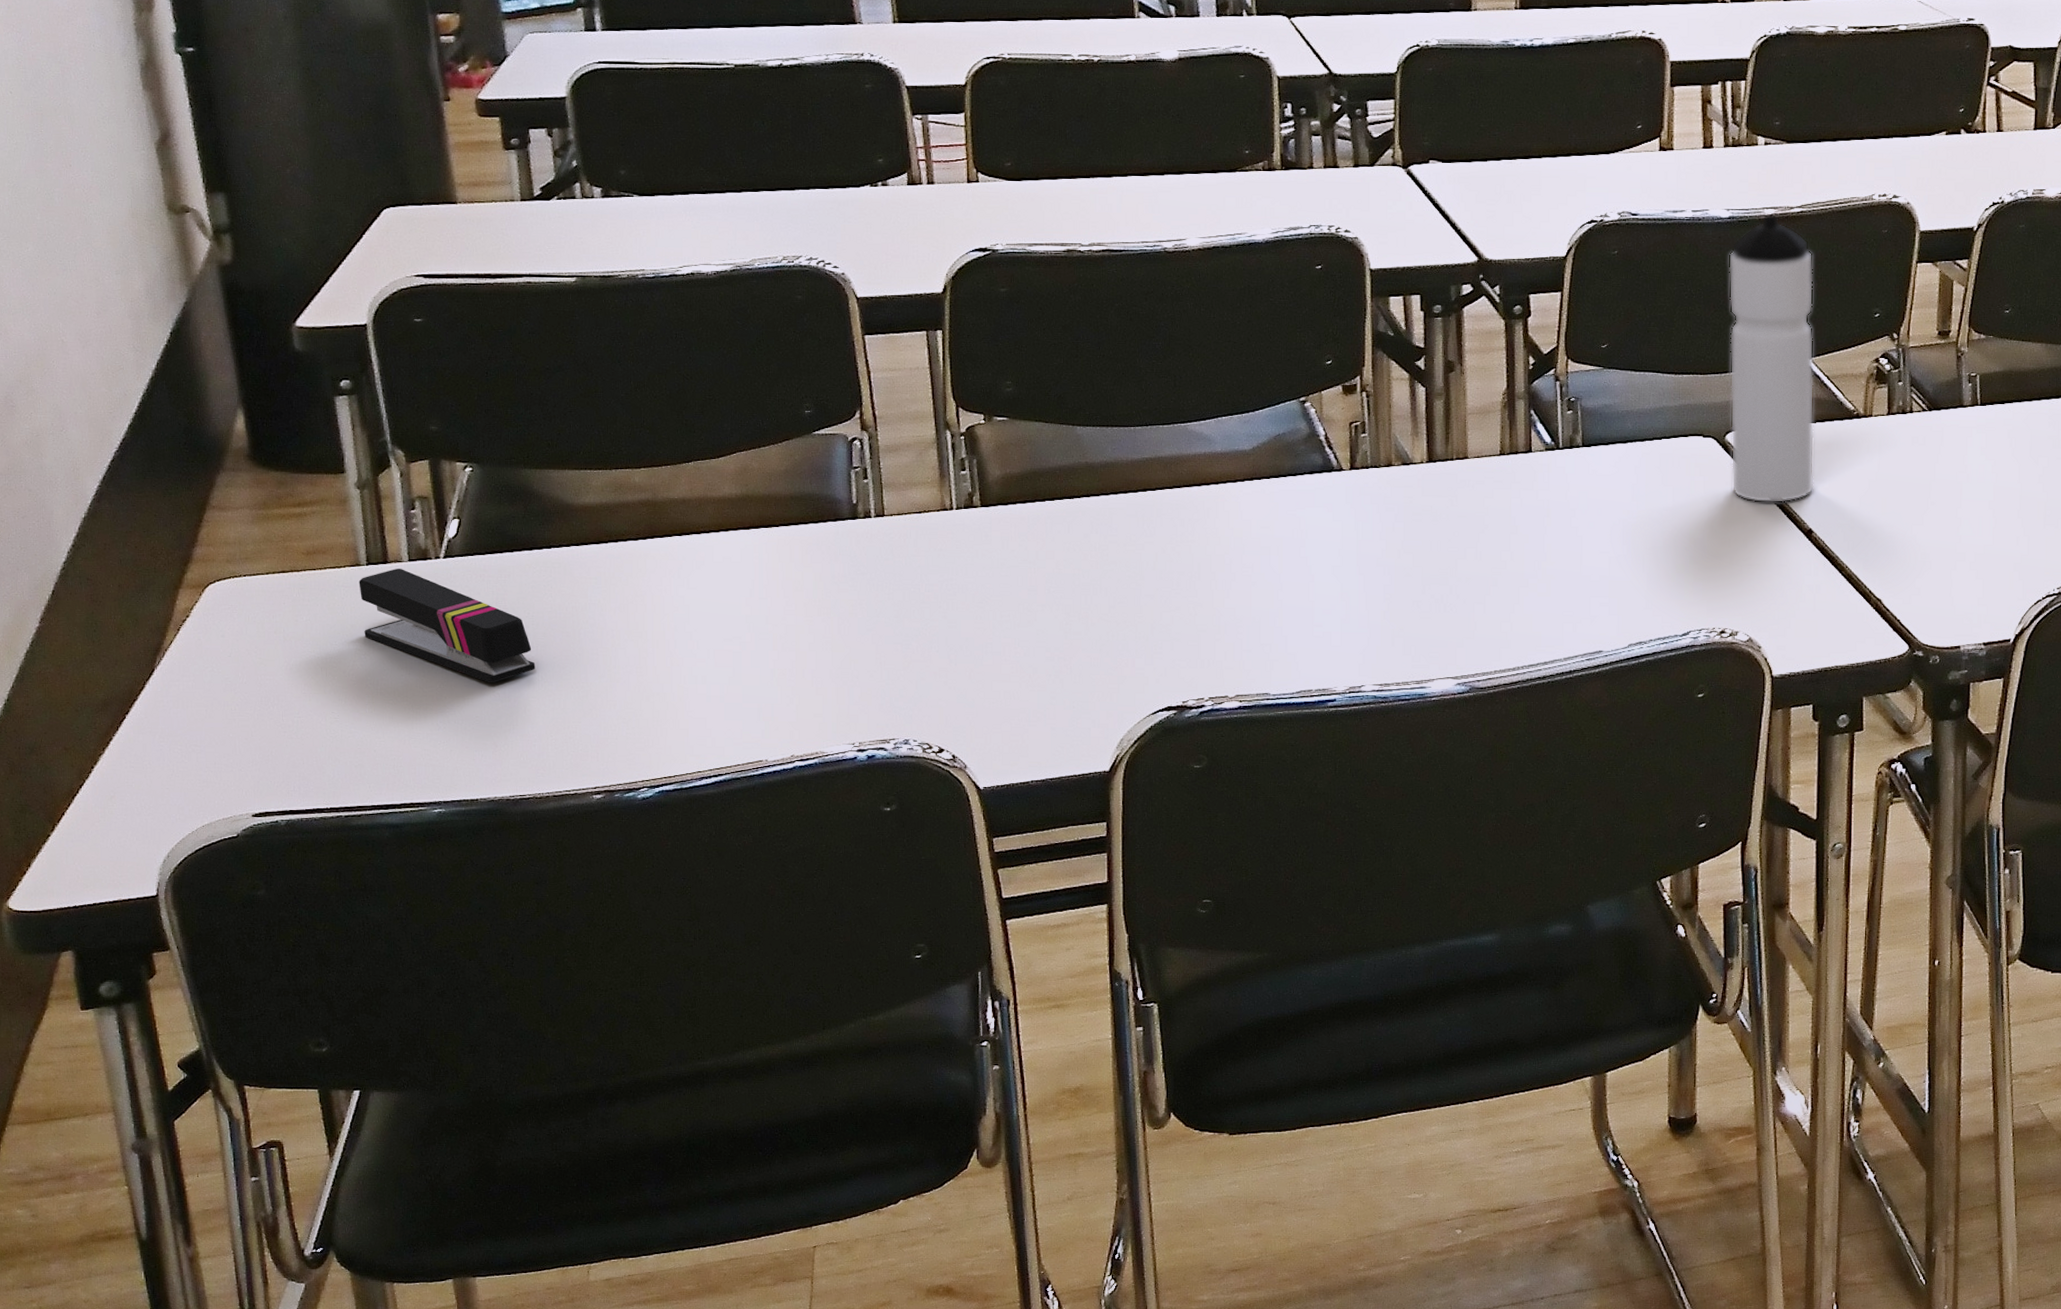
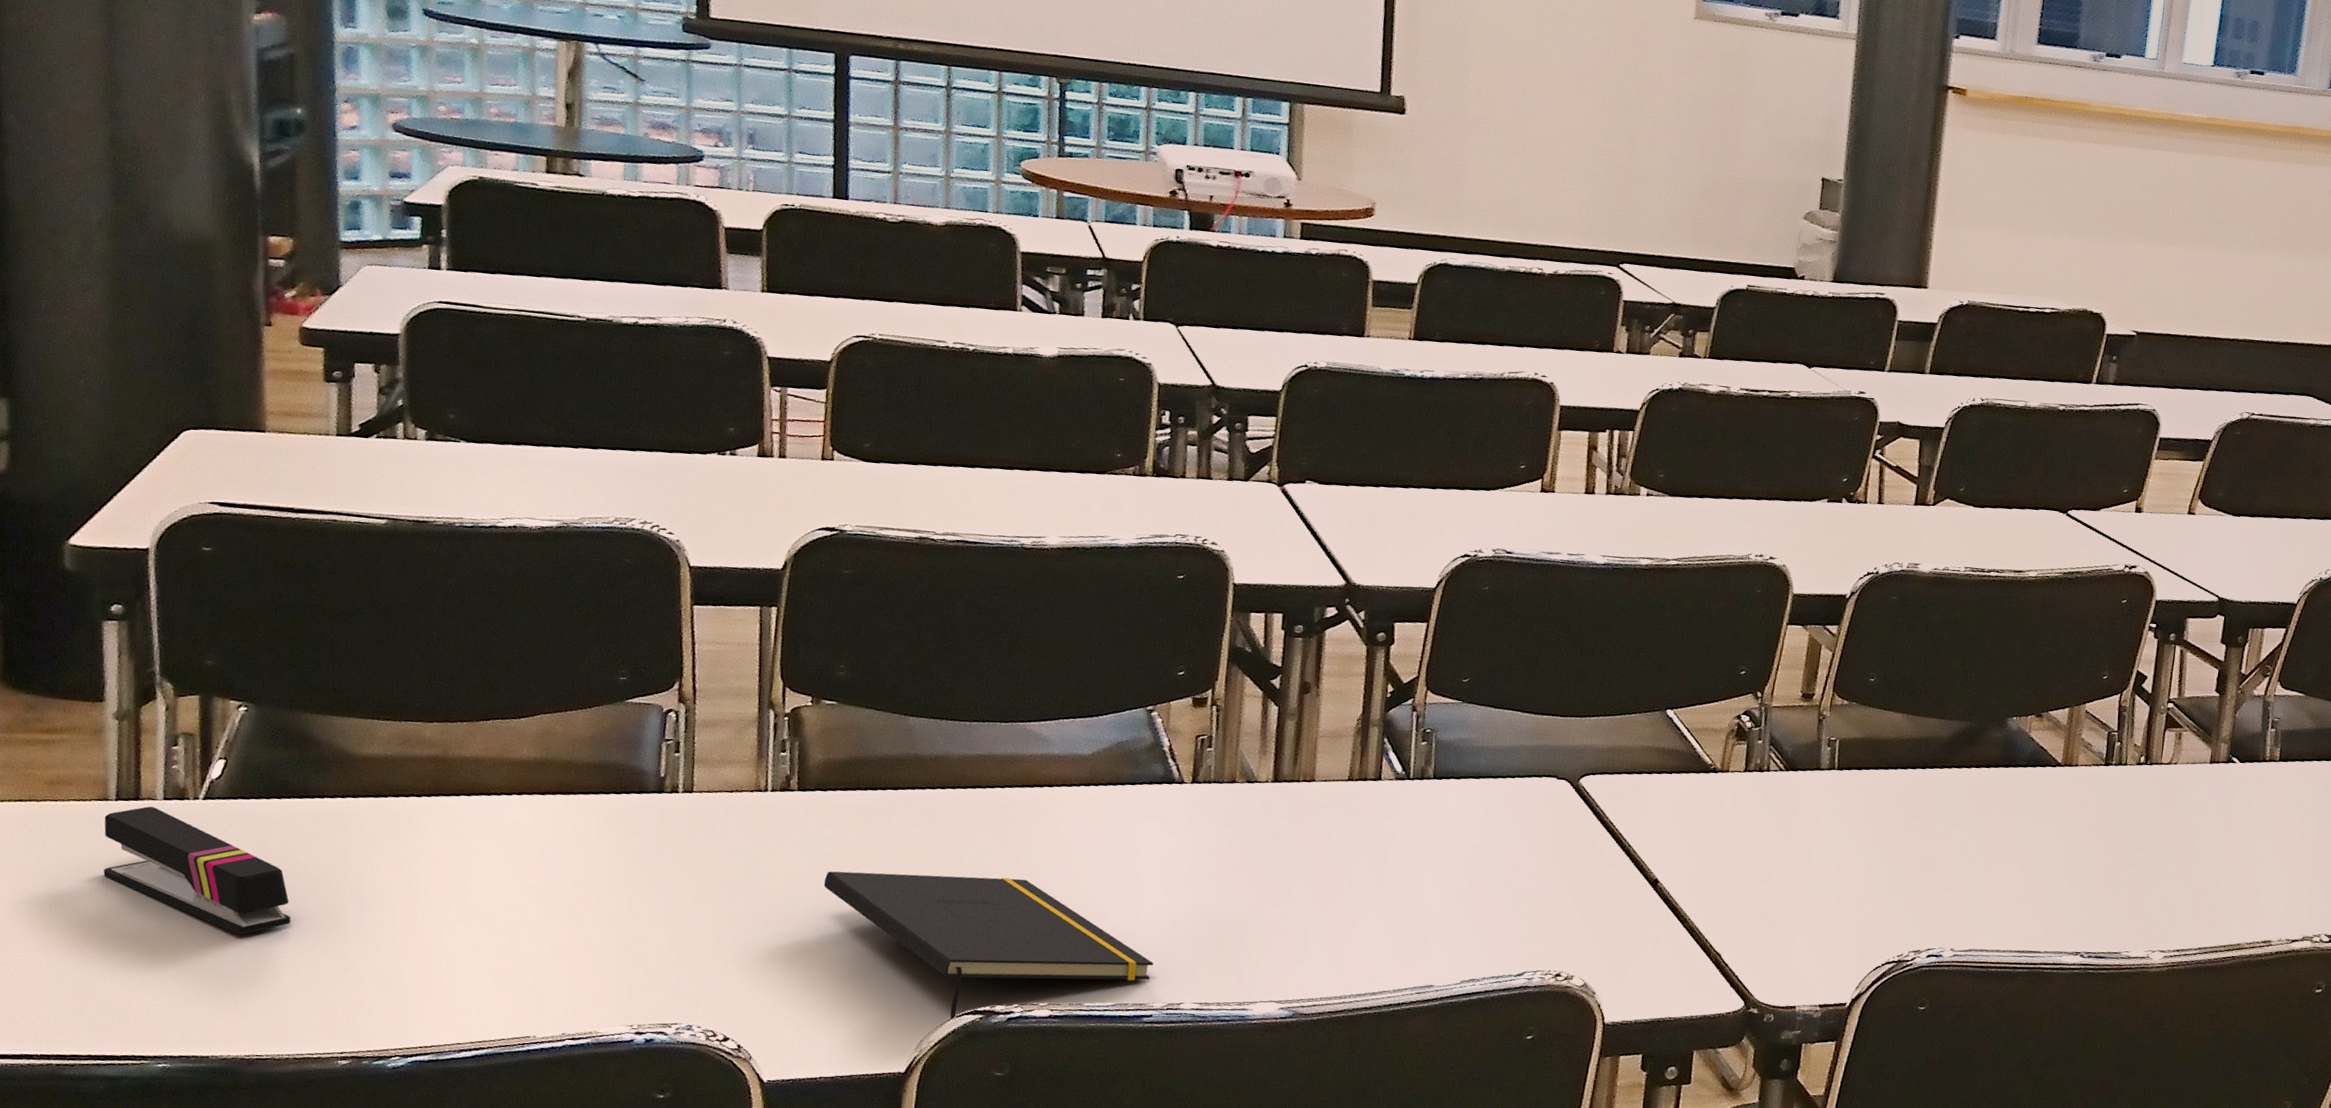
notepad: none [1014,576,1332,717] -> present [823,871,1153,1020]
water bottle: present [1728,213,1815,504] -> none [1581,563,1685,851]

